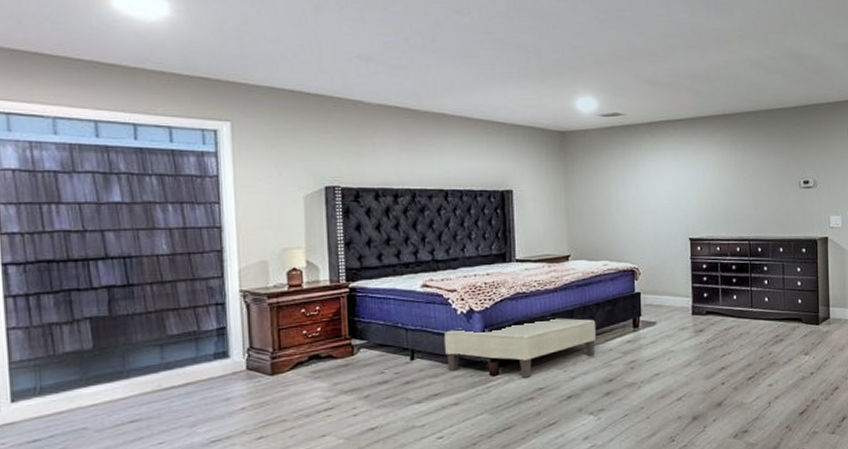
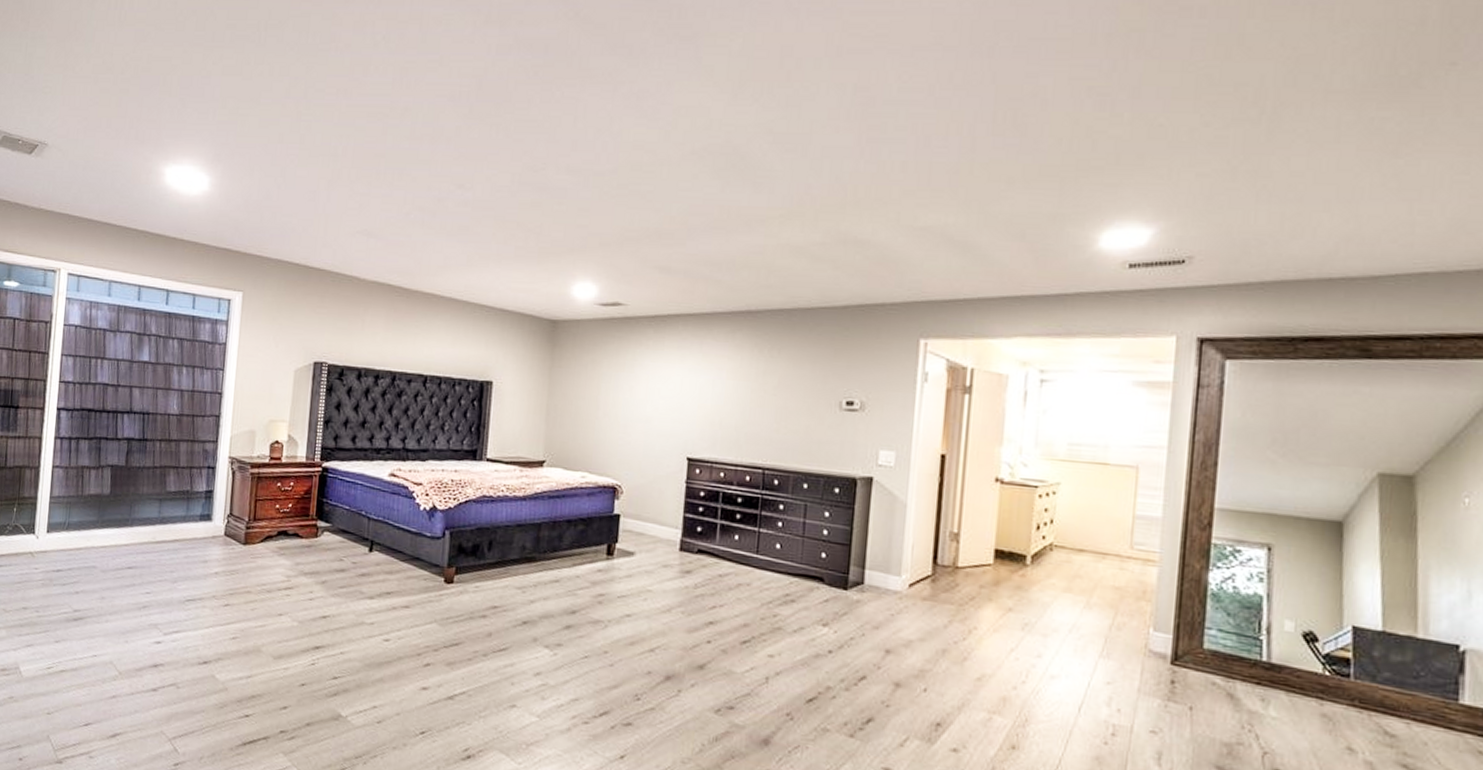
ottoman: present [443,317,597,378] -> none [402,525,565,592]

